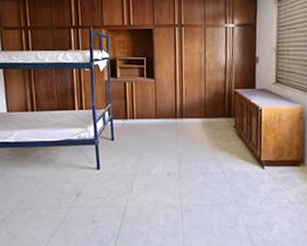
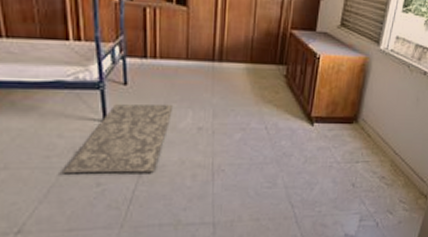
rug: none [68,154,148,212] -> present [63,104,174,173]

